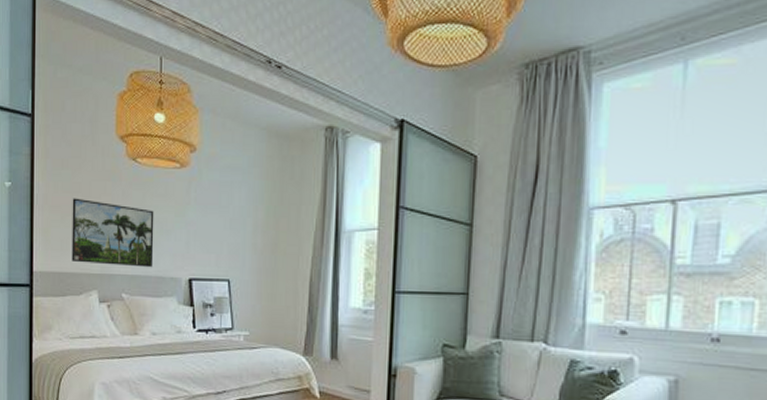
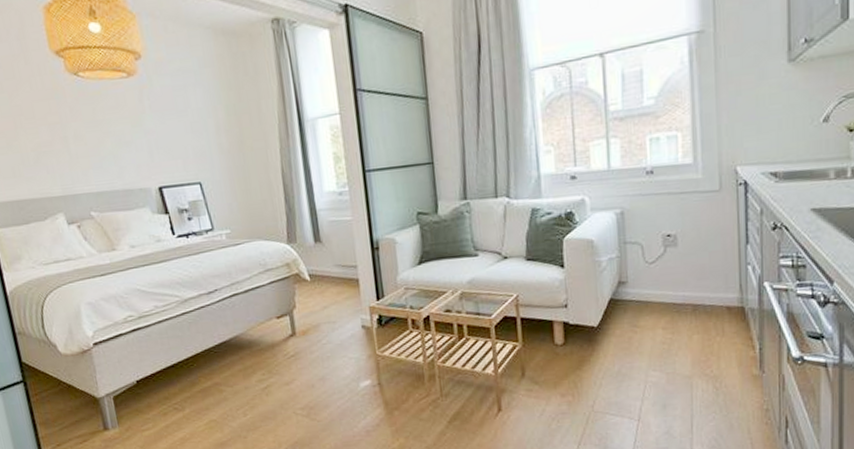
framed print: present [71,198,154,268] -> none [15,121,118,188]

